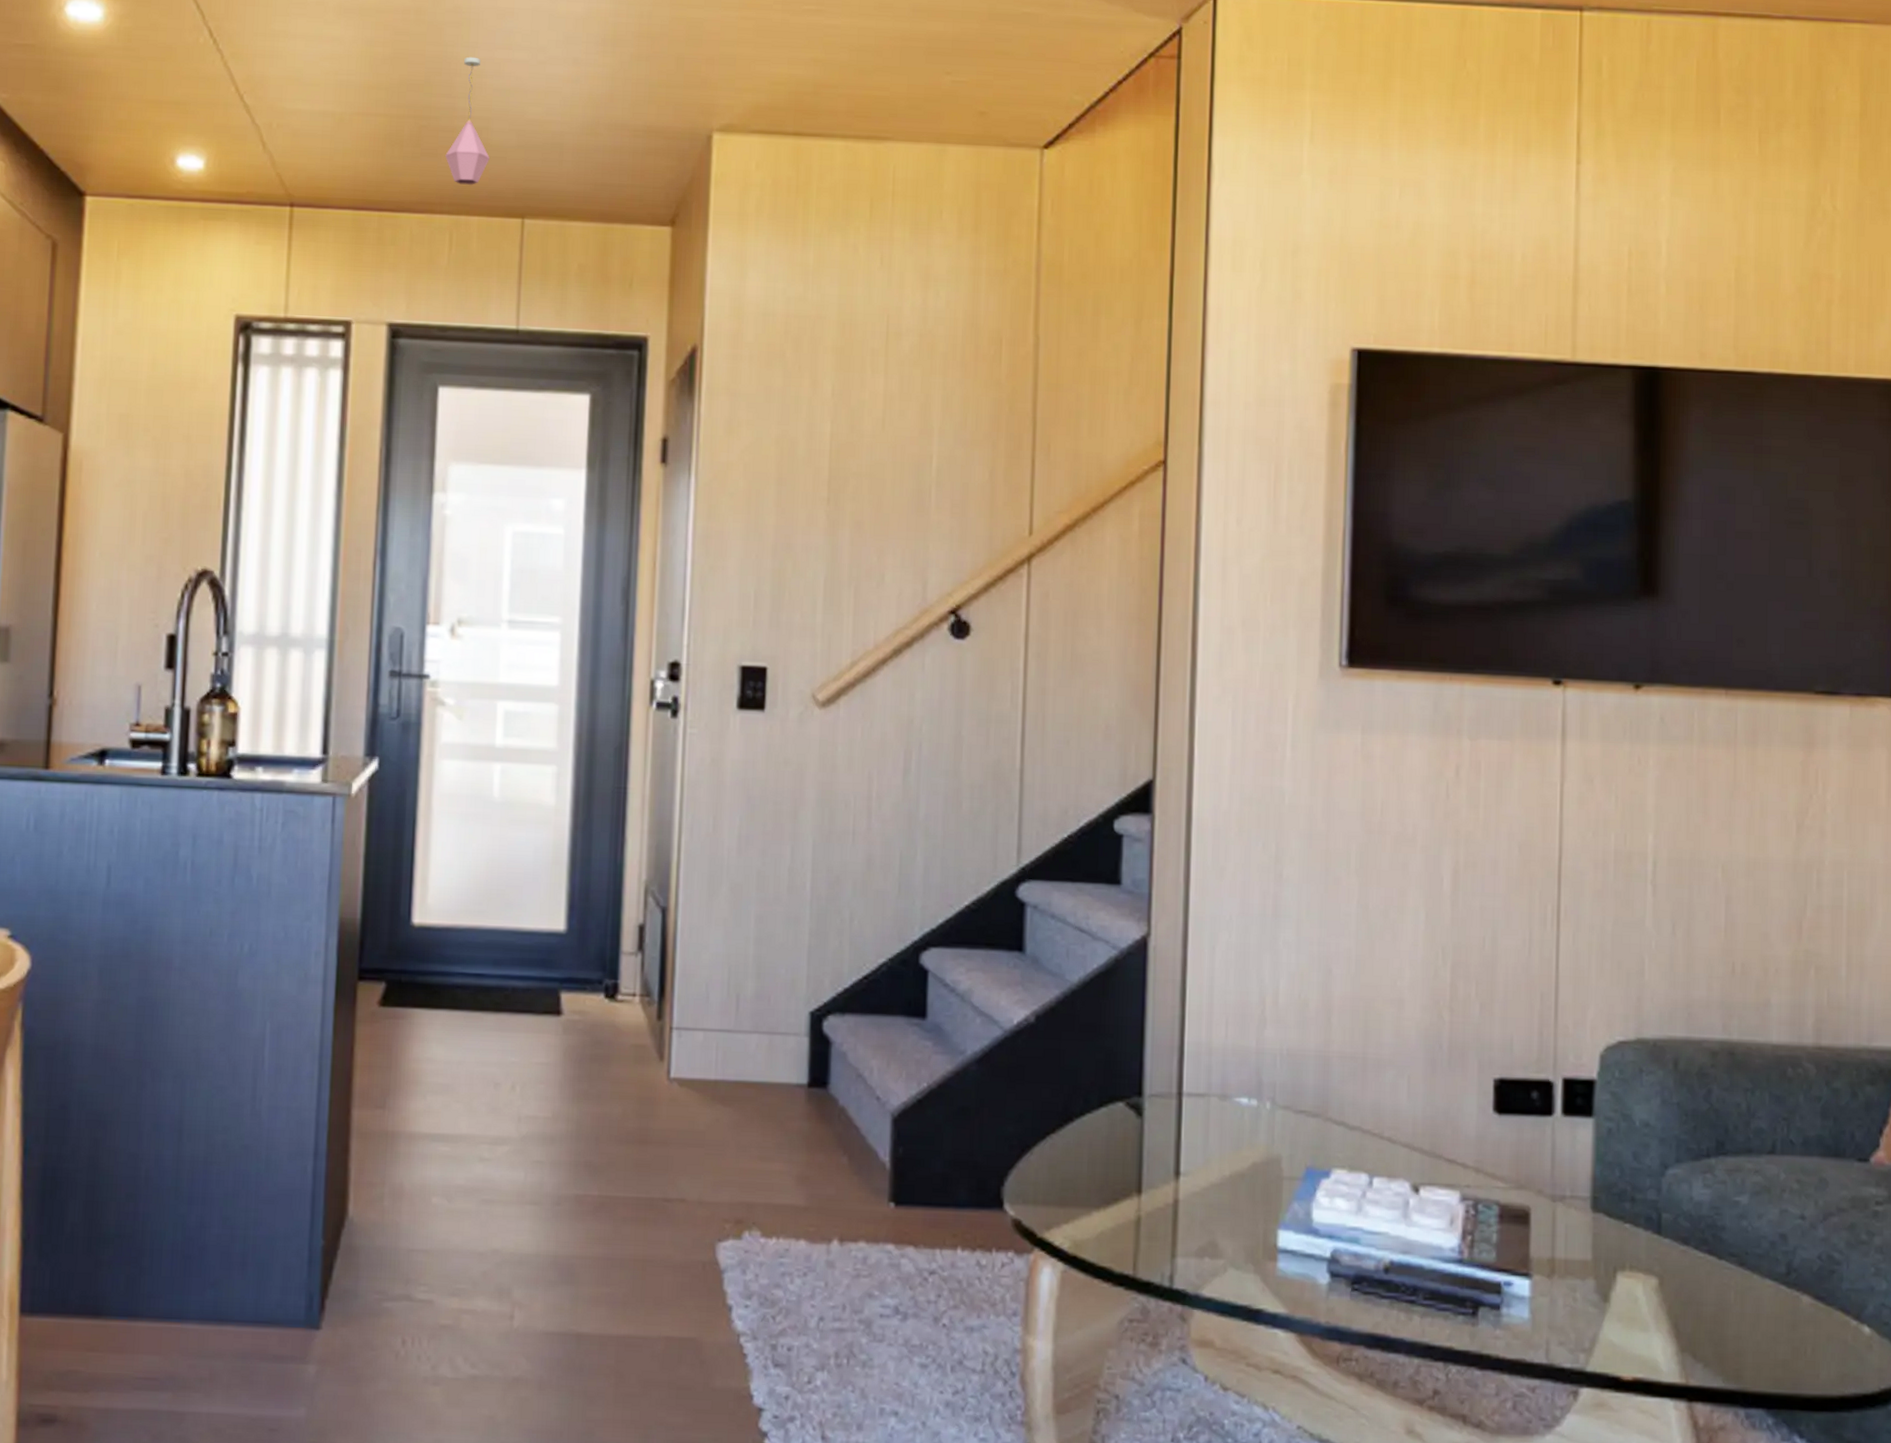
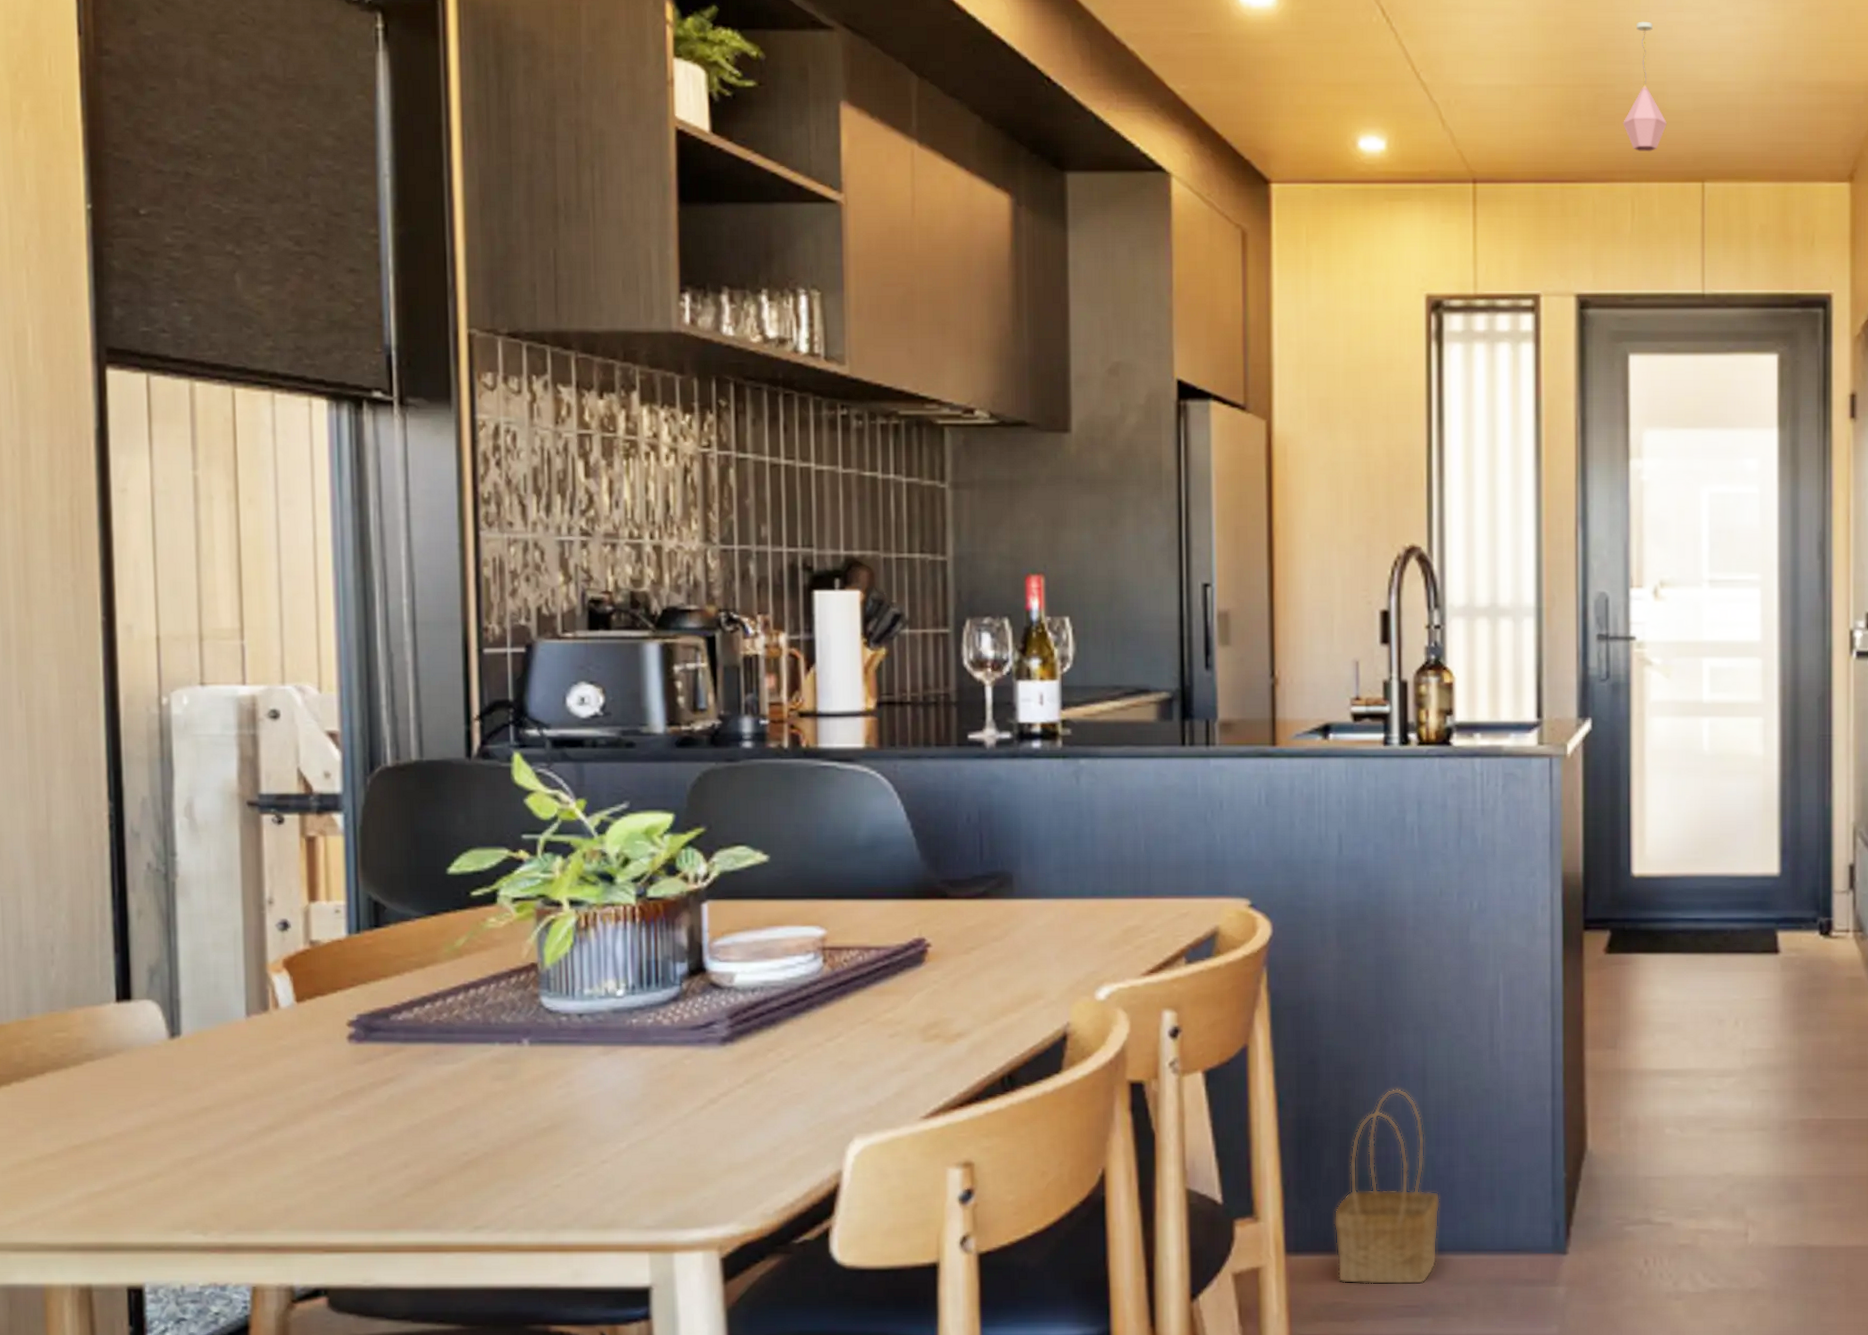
basket: none [73,1139,189,1356] -> present [1334,1088,1440,1285]

